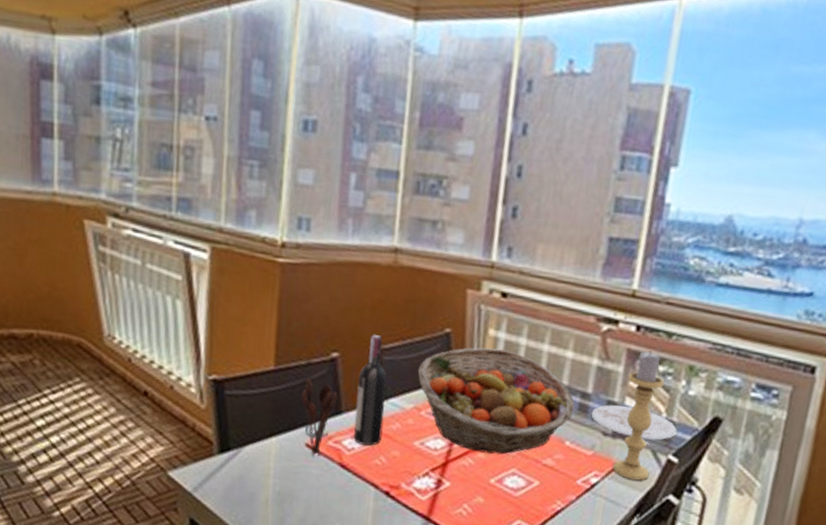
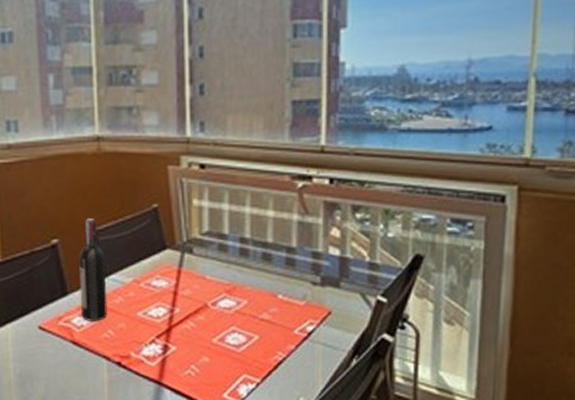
utensil holder: present [301,377,338,457] -> none [29,265,63,338]
fruit basket: present [417,347,576,455] -> none [132,216,283,315]
plate: present [591,404,677,440] -> none [298,254,382,284]
candle holder: present [612,351,665,481] -> none [325,201,363,324]

